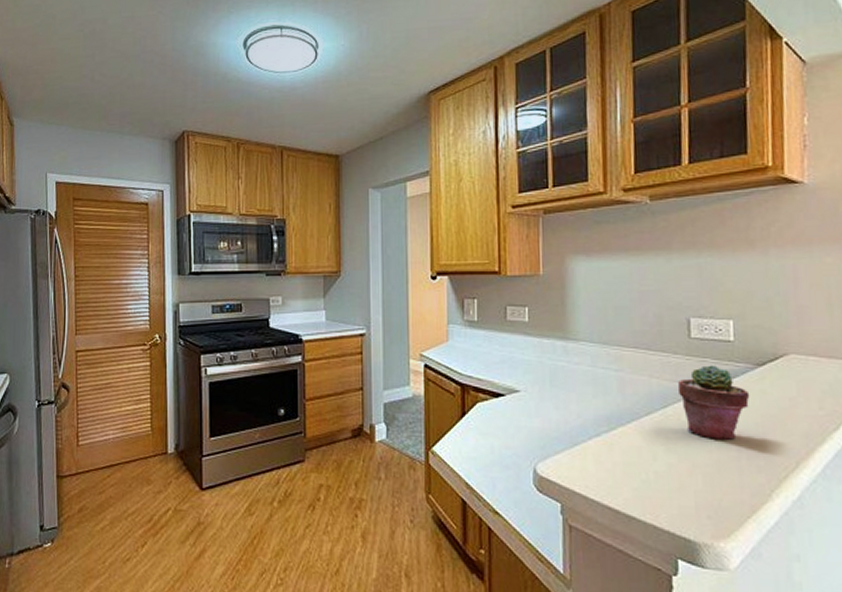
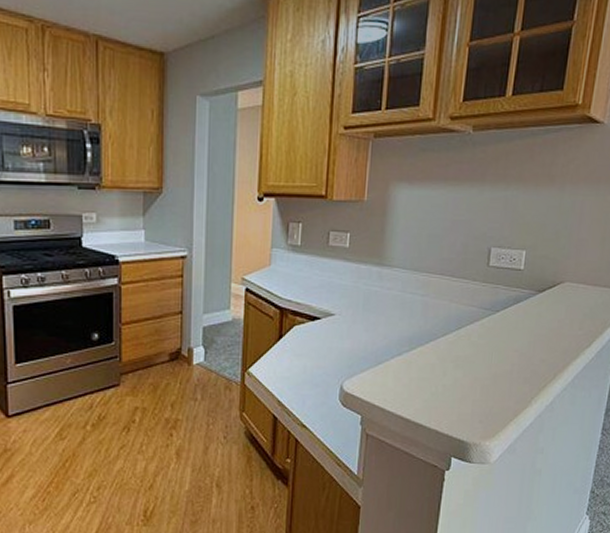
potted succulent: present [678,365,750,440] -> none [472,291,529,356]

